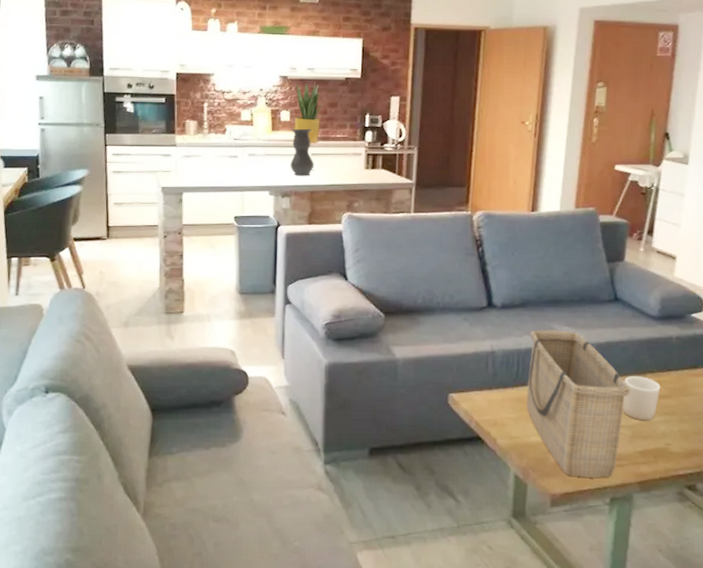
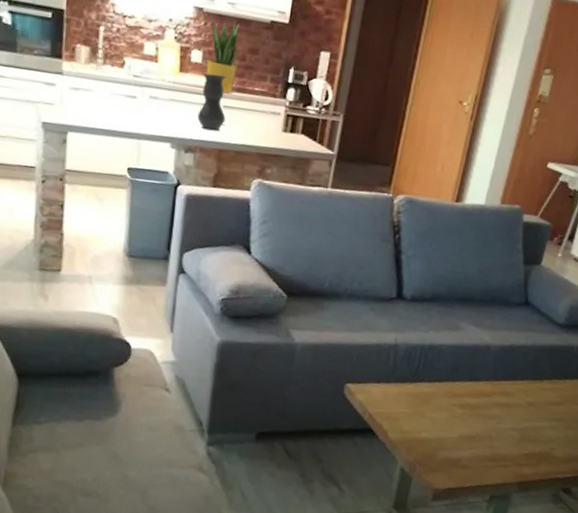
basket: present [527,330,630,477] -> none [422,326,526,476]
mug: present [622,376,661,421] -> none [515,381,555,425]

